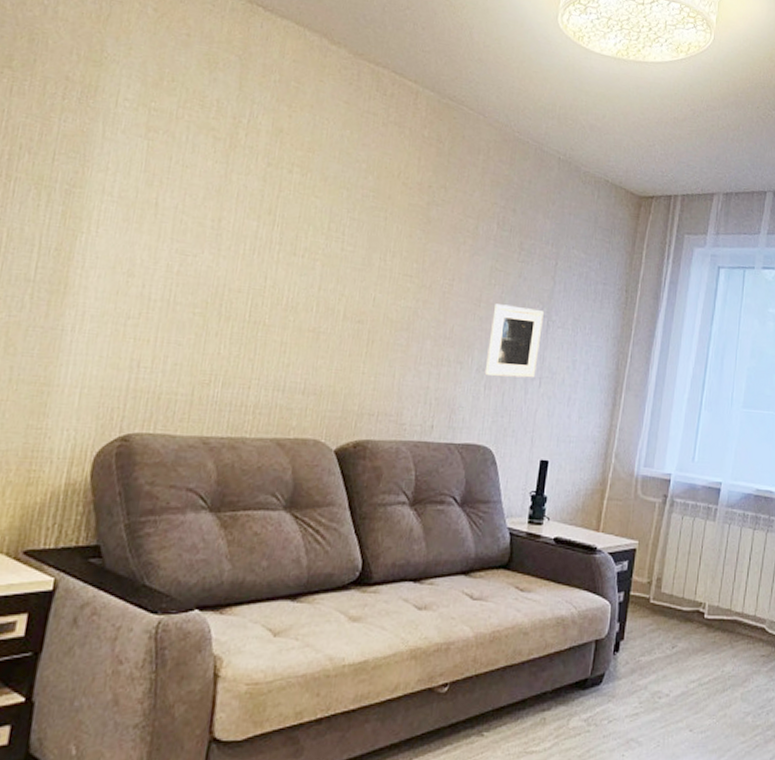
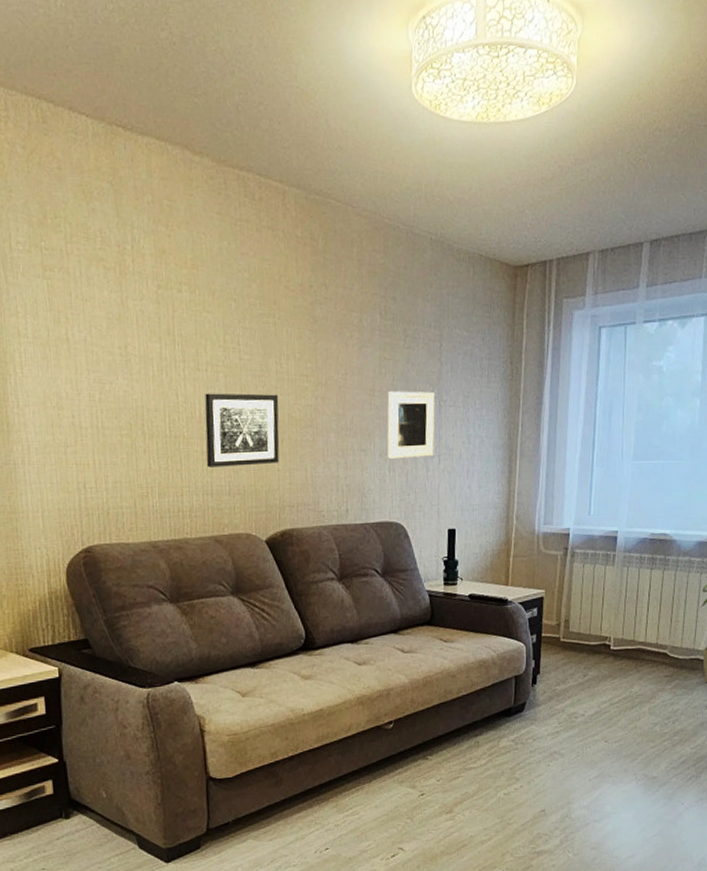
wall art: none [283,280,377,365] -> present [205,393,279,468]

